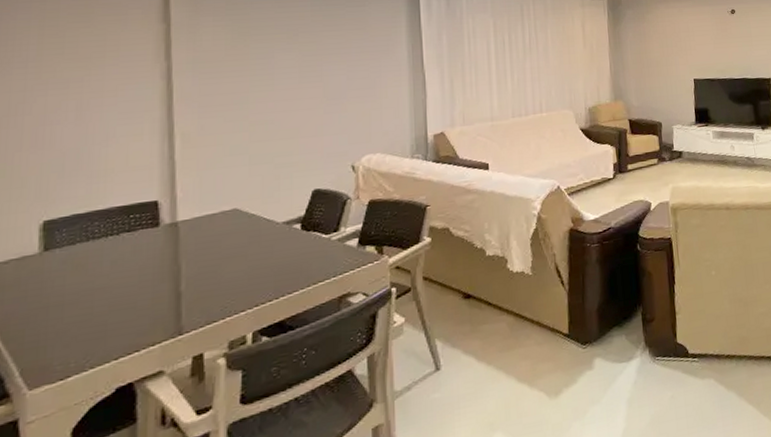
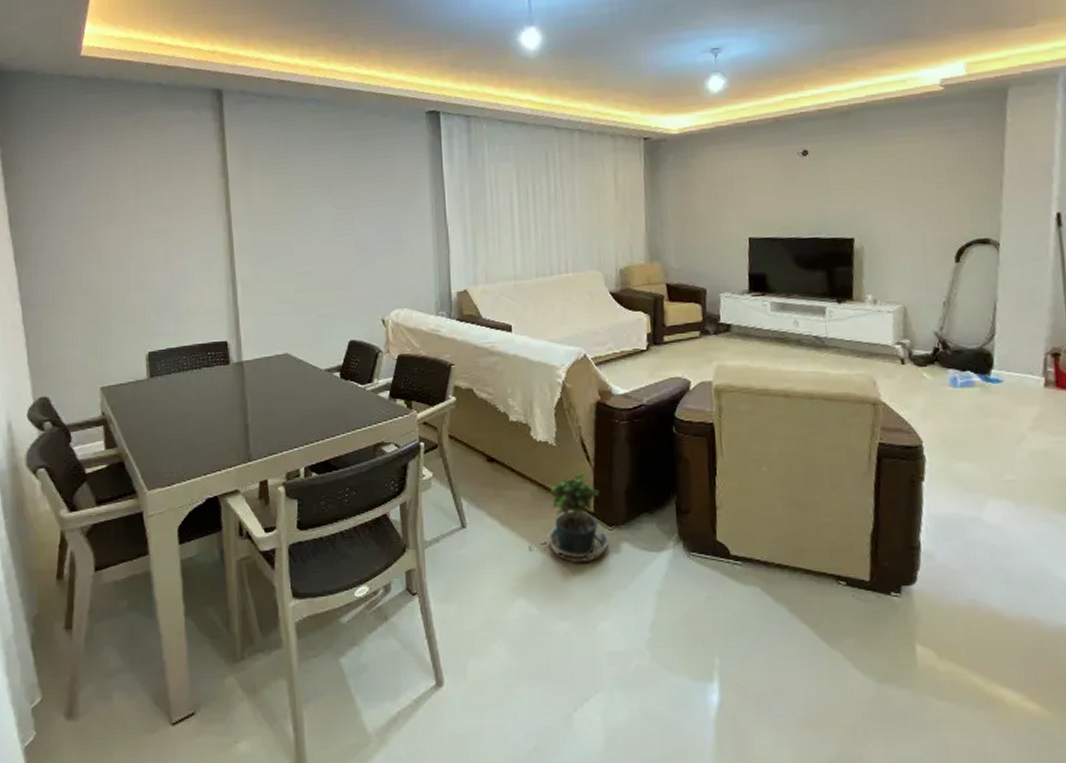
potted plant: none [506,297,583,387] -> present [529,472,609,563]

